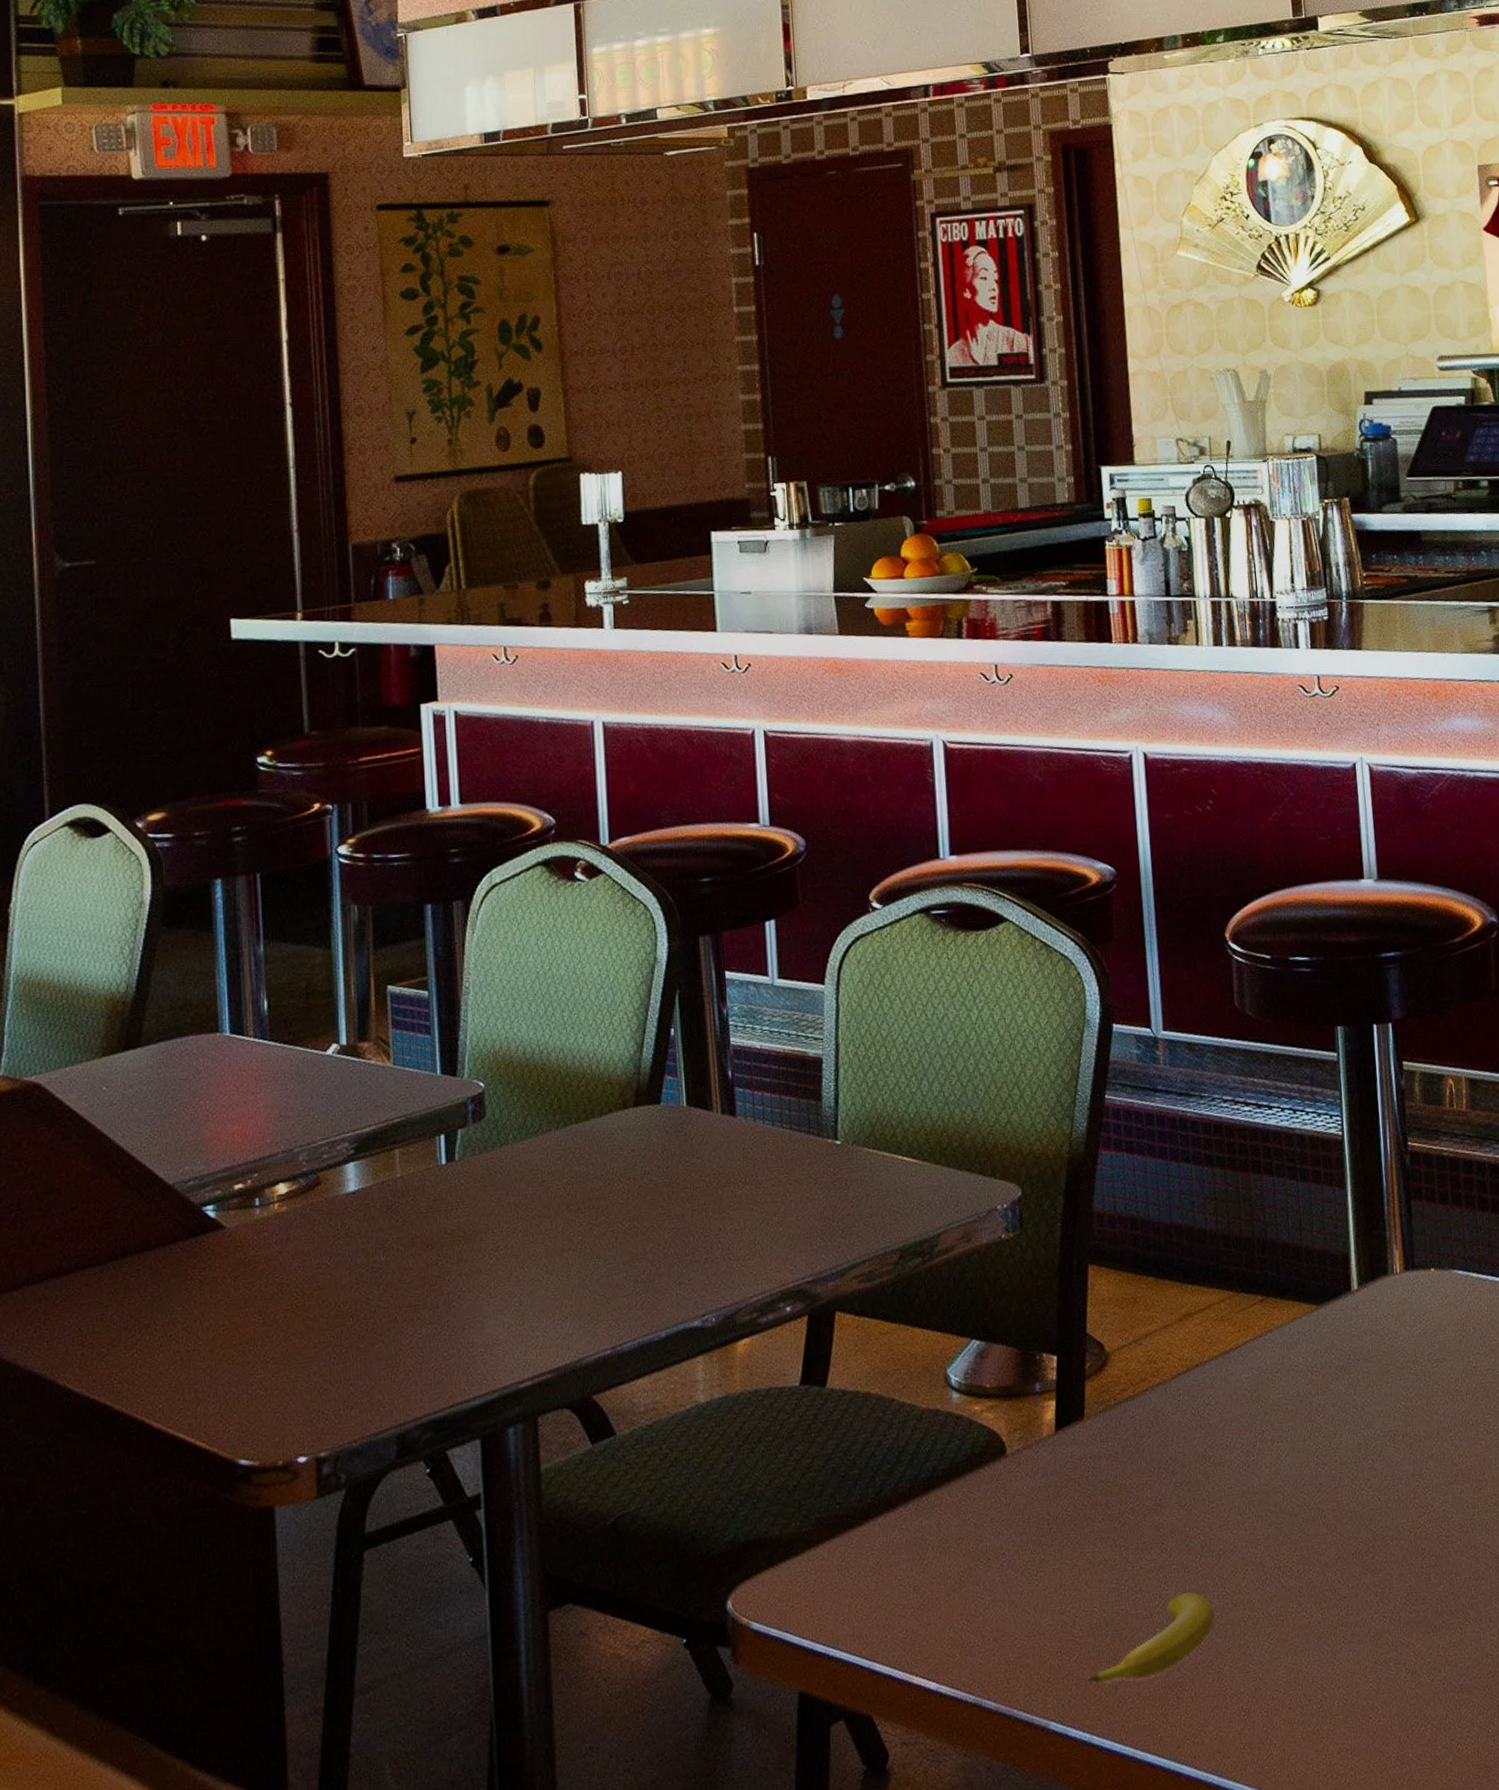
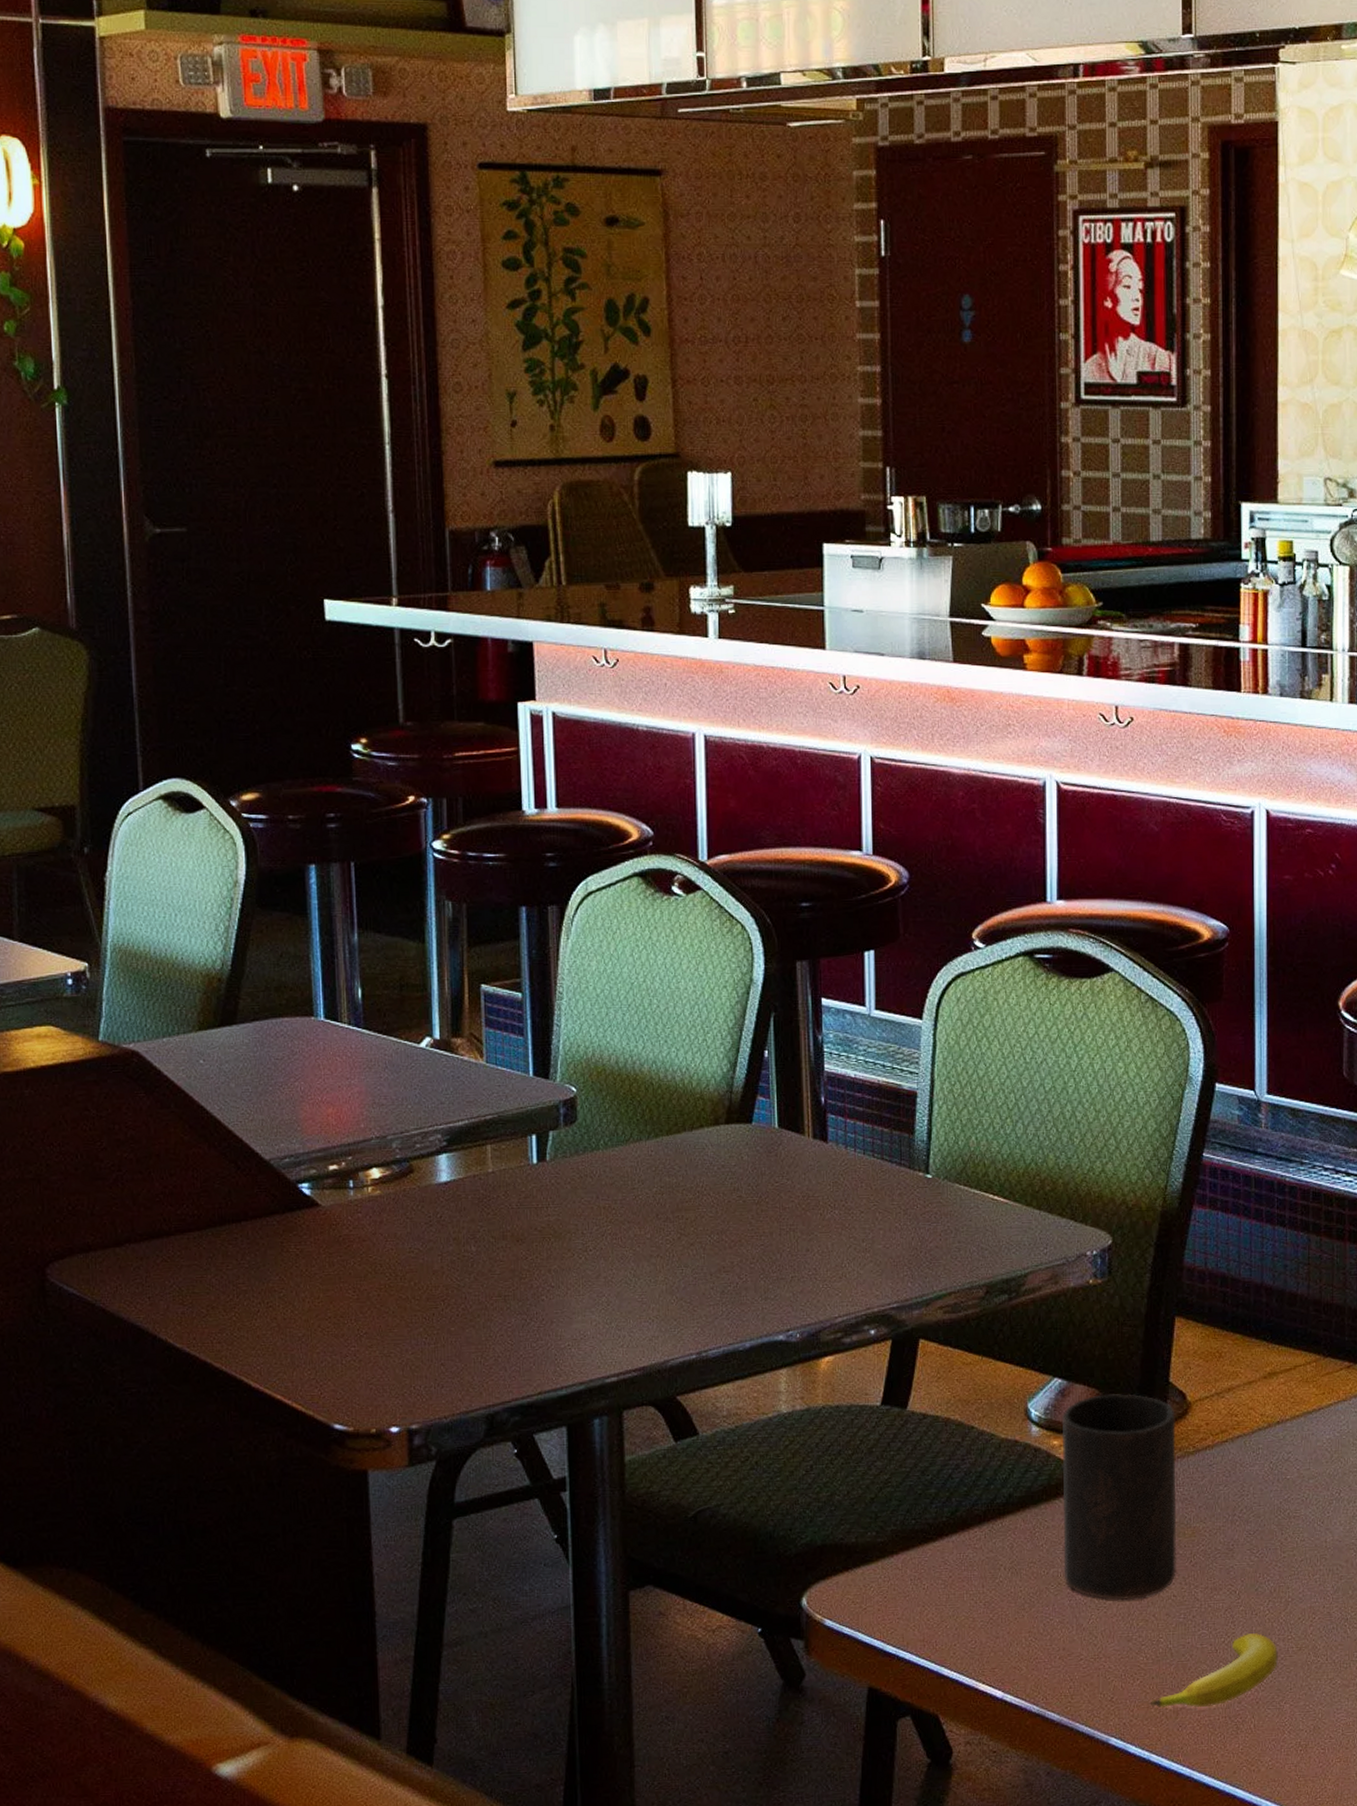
cup: none [981,1349,1106,1572] -> present [1061,1394,1177,1601]

